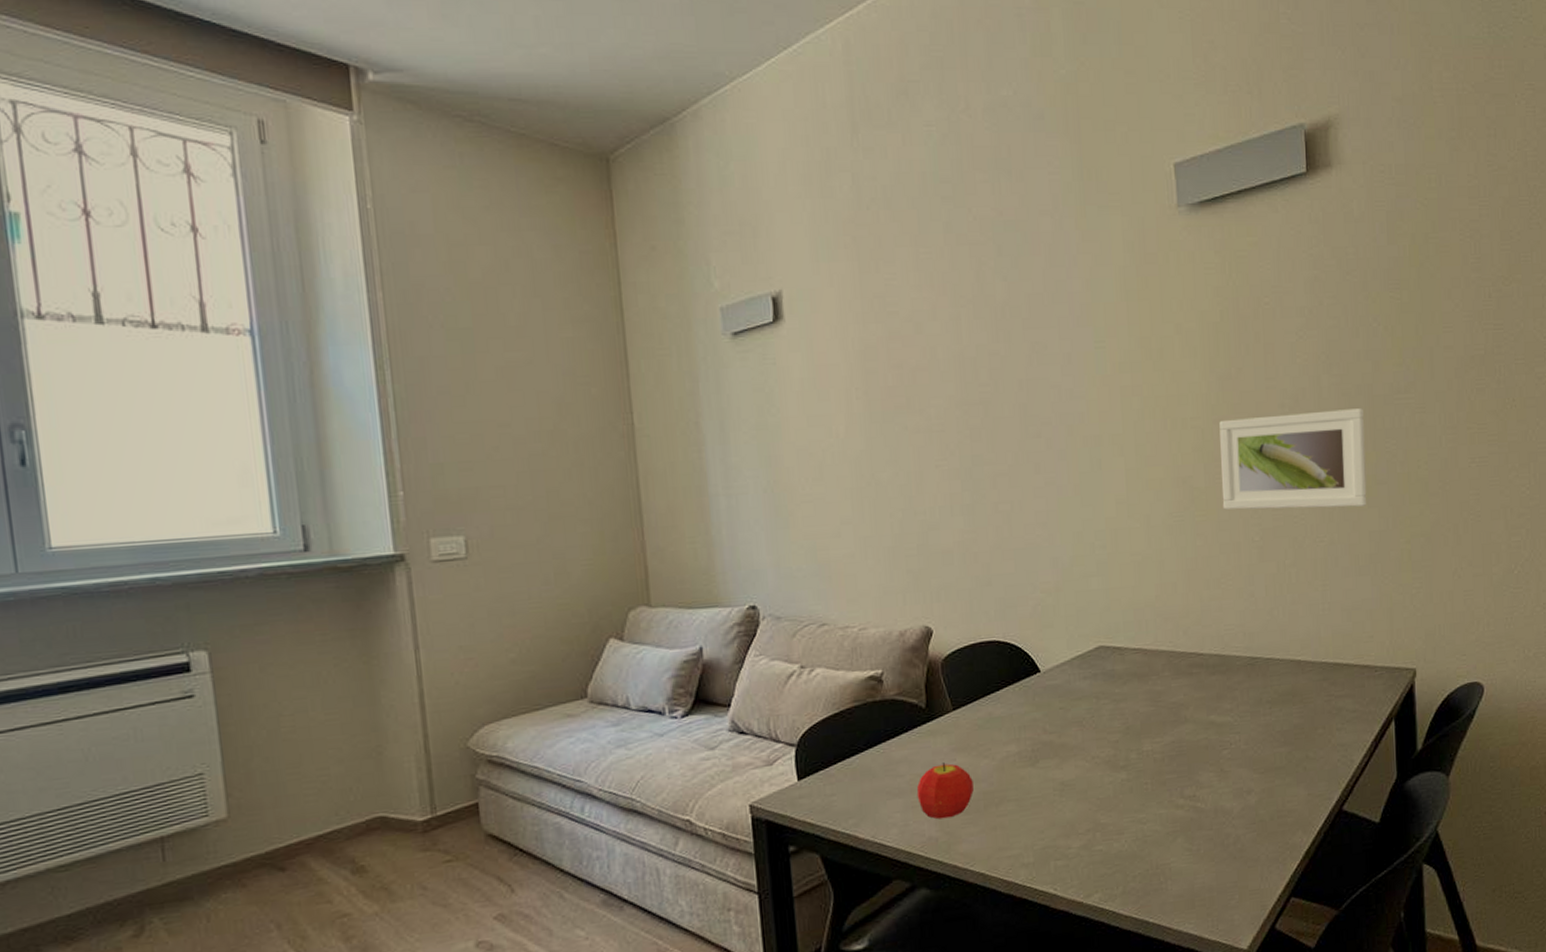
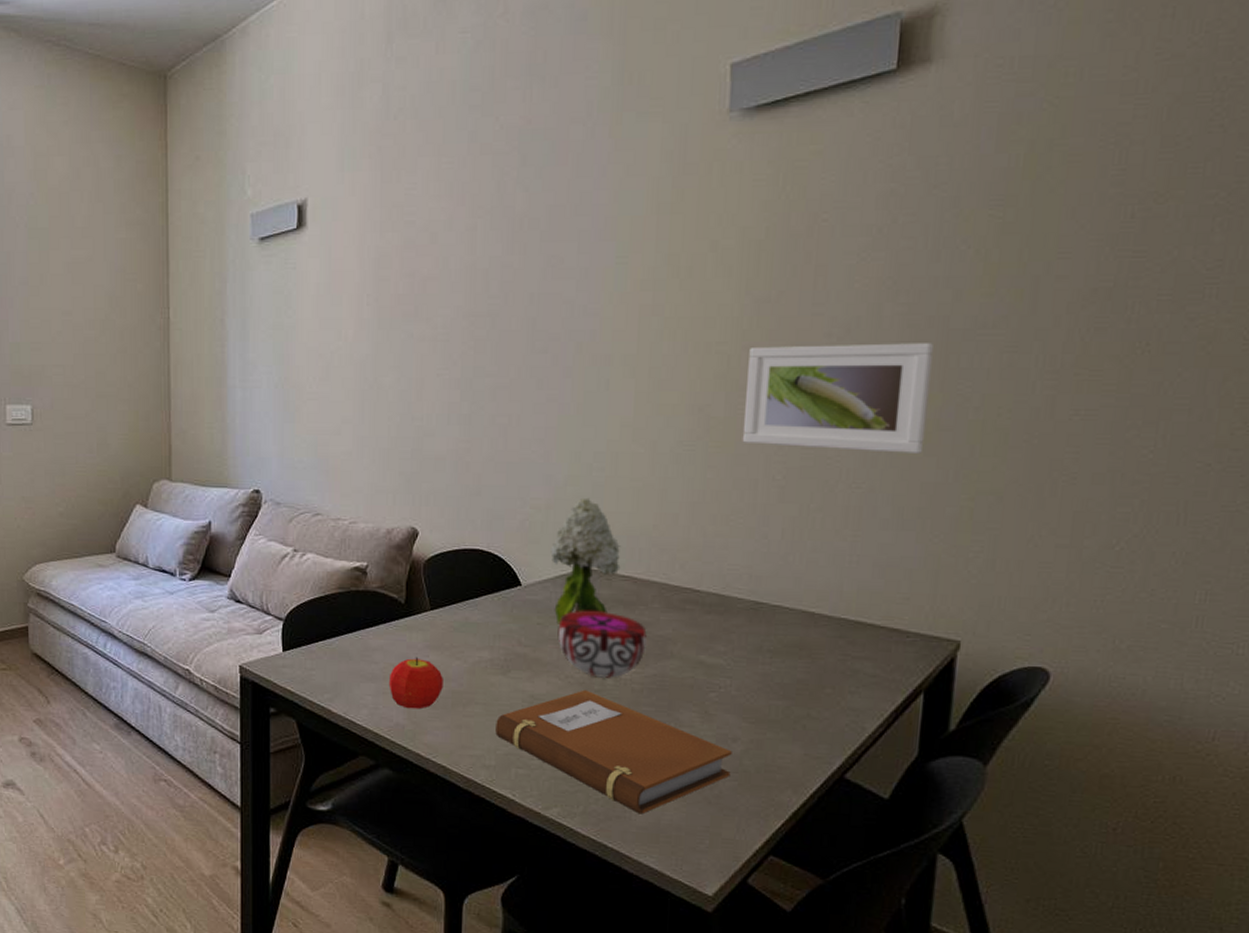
notebook: none [1030,767,1249,883] -> present [495,689,732,815]
flower: none [1064,576,1131,706] -> present [550,497,622,624]
decorative bowl: none [1079,686,1162,754] -> present [557,610,647,678]

